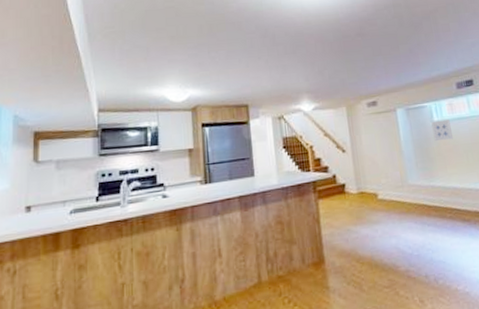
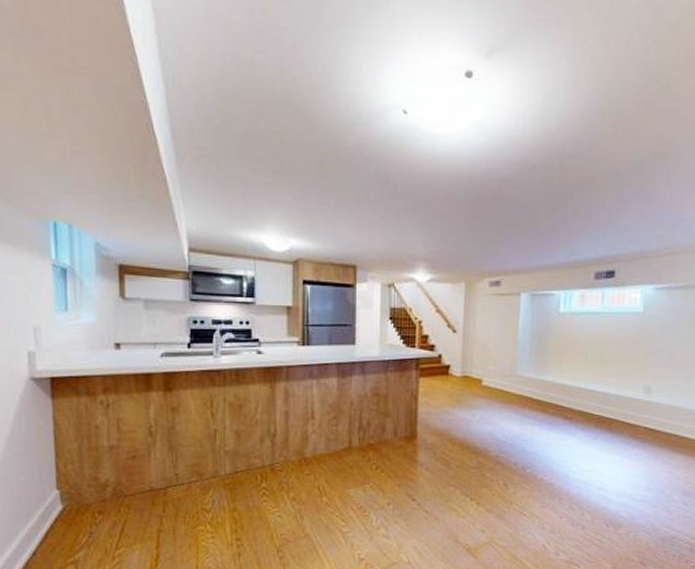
wall art: present [431,119,453,142] -> none [555,312,577,335]

